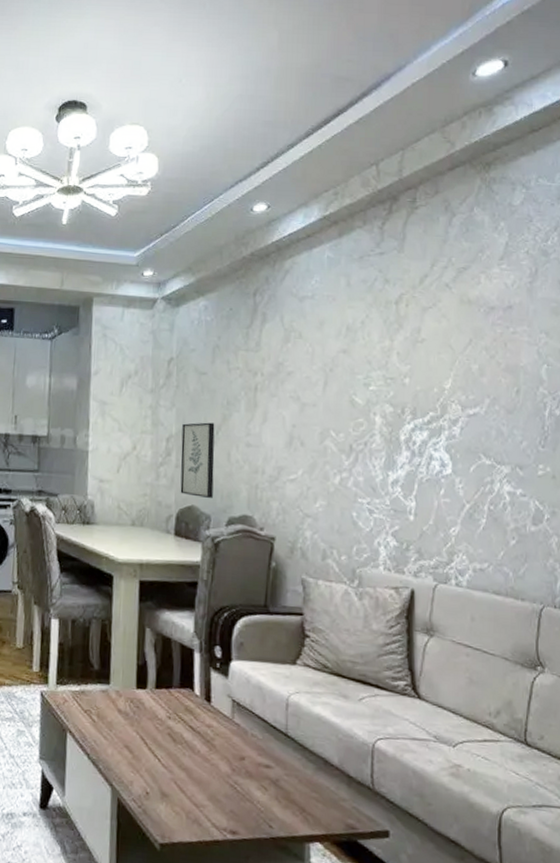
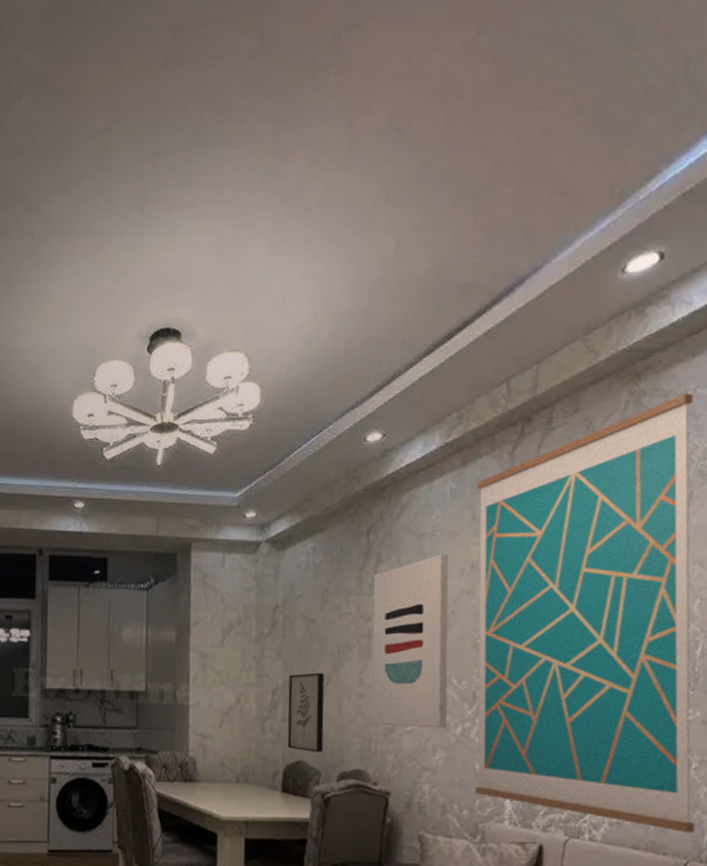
wall art: none [258,315,327,478] -> present [371,553,449,729]
wall art: none [352,182,549,580] -> present [474,393,695,833]

